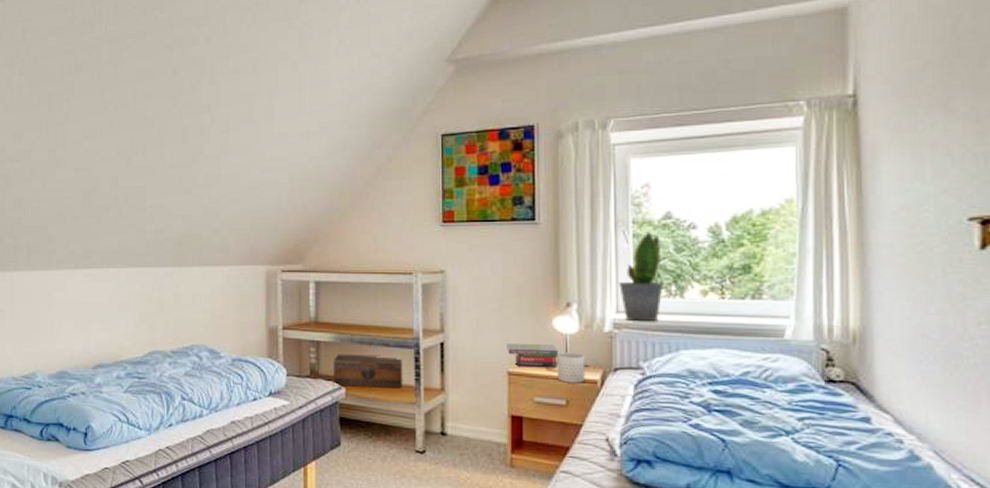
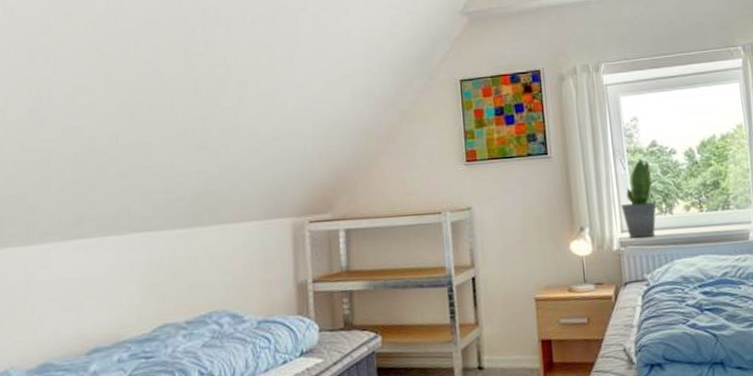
decorative box: present [332,354,403,389] -> none [367,296,439,335]
books: present [507,342,559,367] -> none [532,267,578,291]
mug: present [557,352,585,383] -> none [576,272,602,302]

